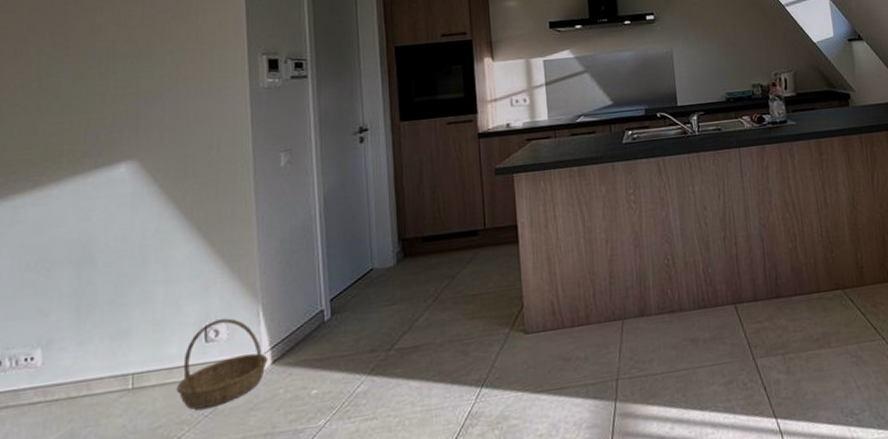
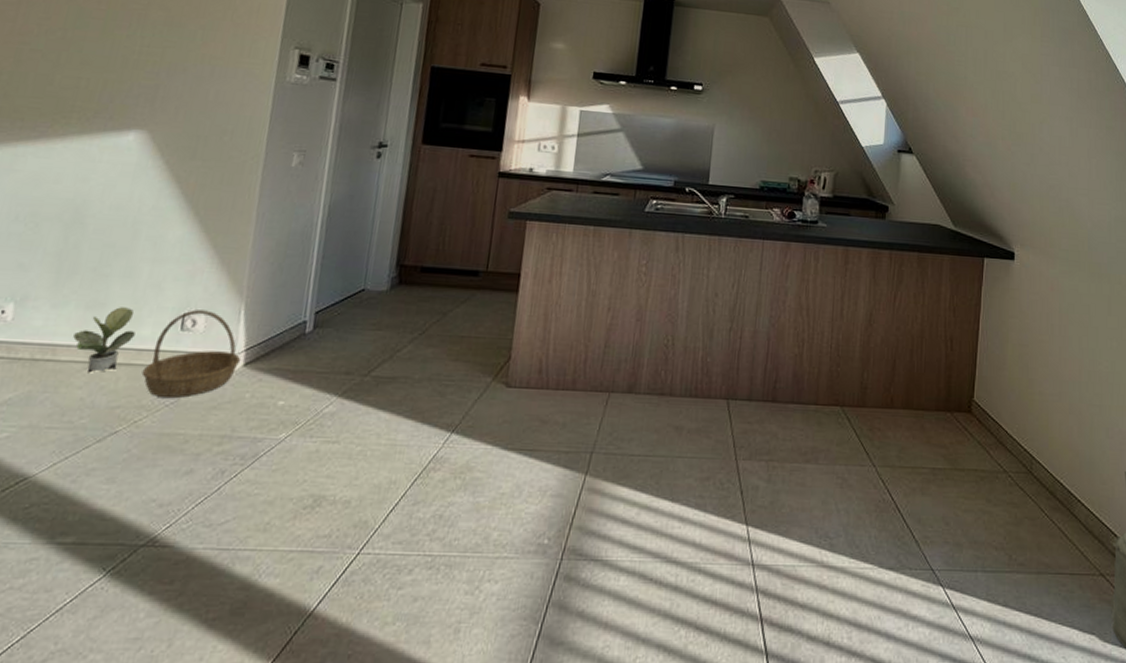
potted plant: none [104,330,162,401] -> present [73,307,136,373]

